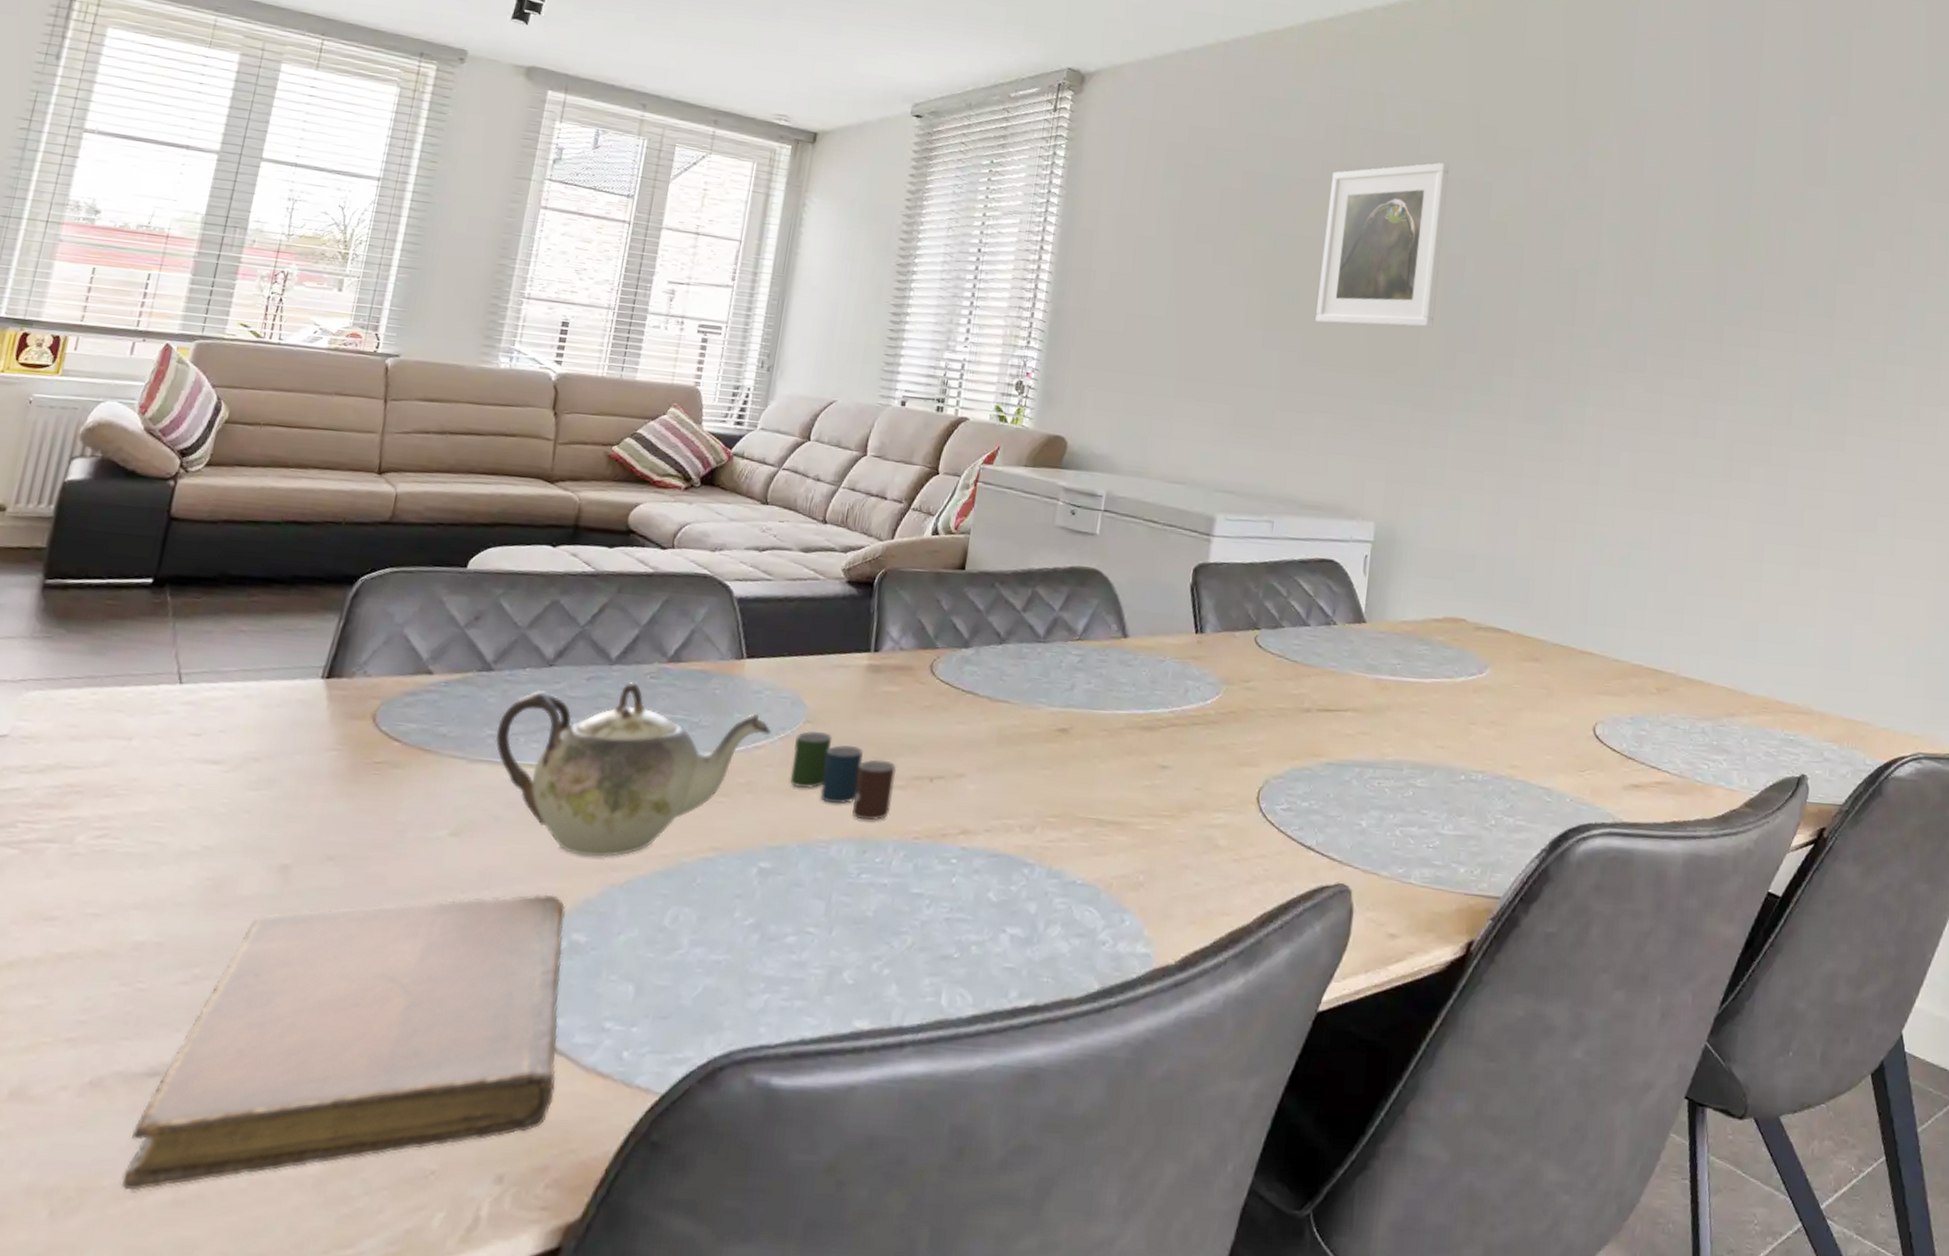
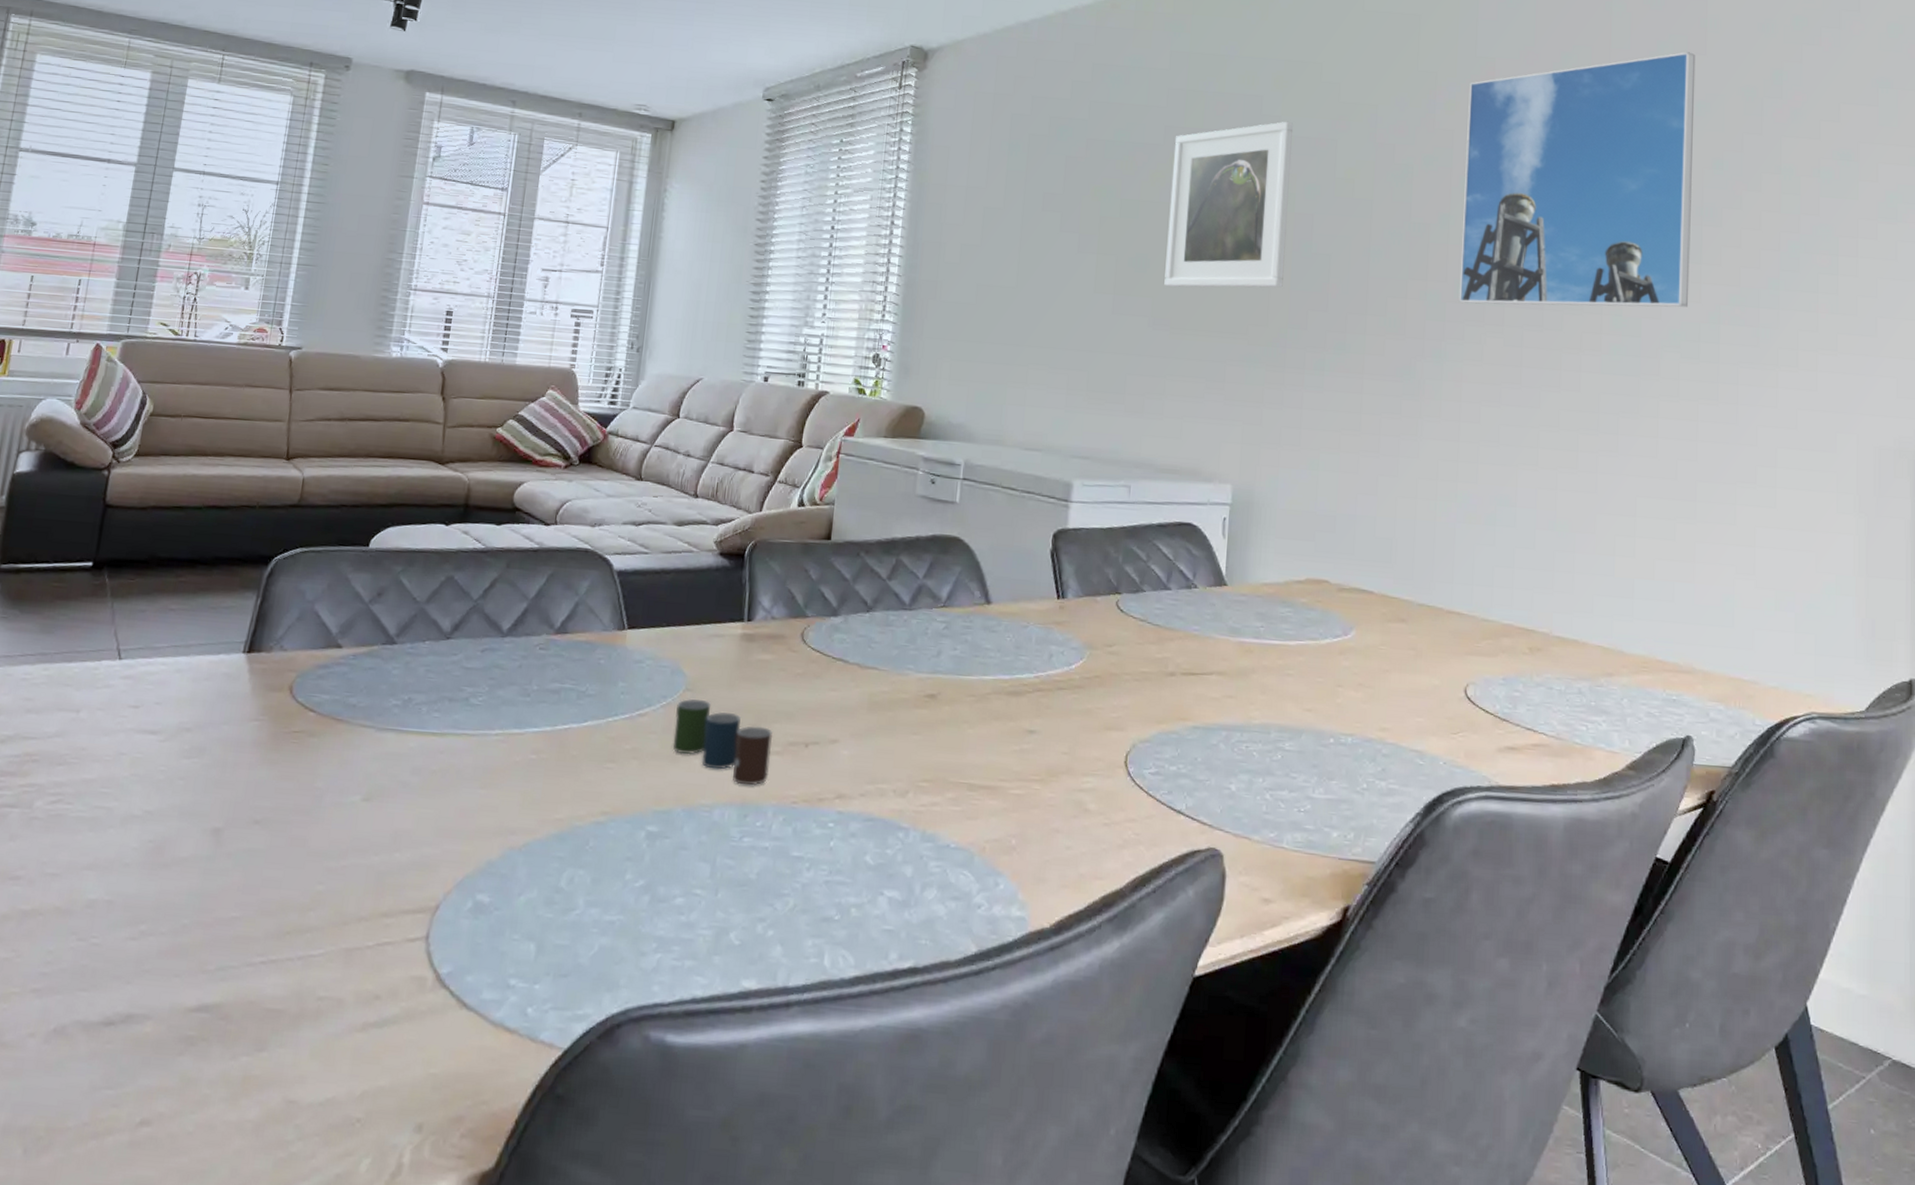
notebook: present [122,894,566,1191] -> none [85,856,470,1132]
teapot: present [496,682,772,858] -> none [401,653,654,821]
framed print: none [1603,113,1837,360] -> present [1458,52,1696,307]

